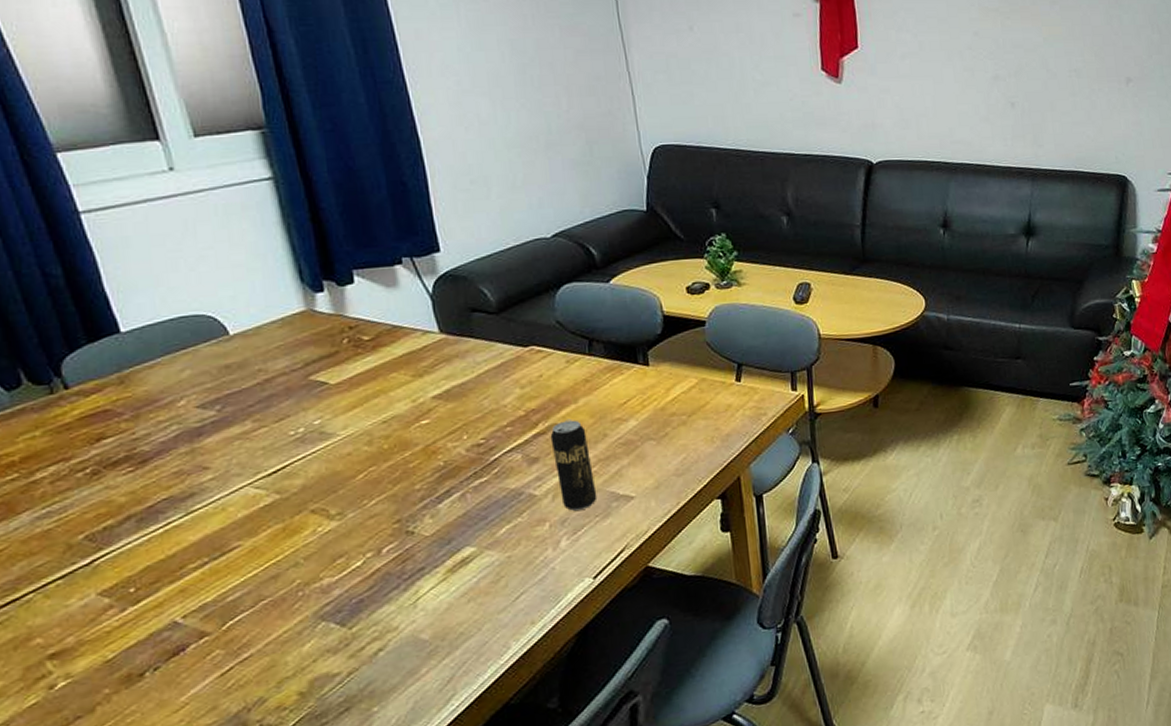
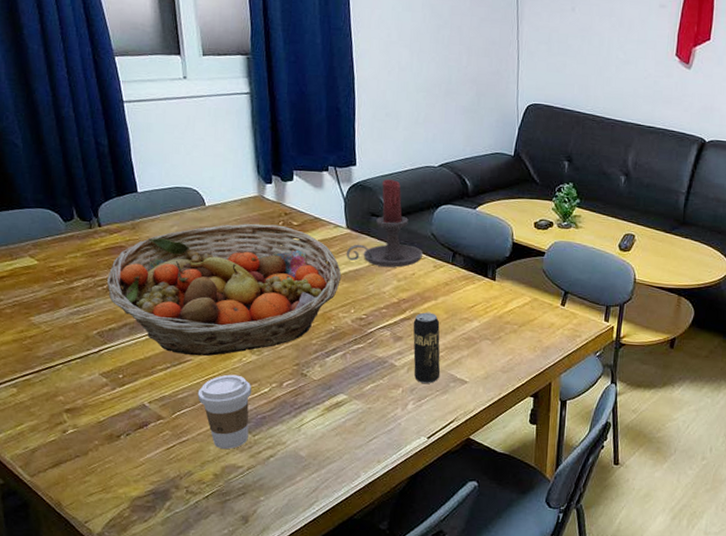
fruit basket: none [90,344,443,542] -> present [107,223,342,356]
coffee cup: none [256,552,342,657] -> present [197,374,252,450]
candle holder: none [444,262,550,375] -> present [346,179,424,268]

